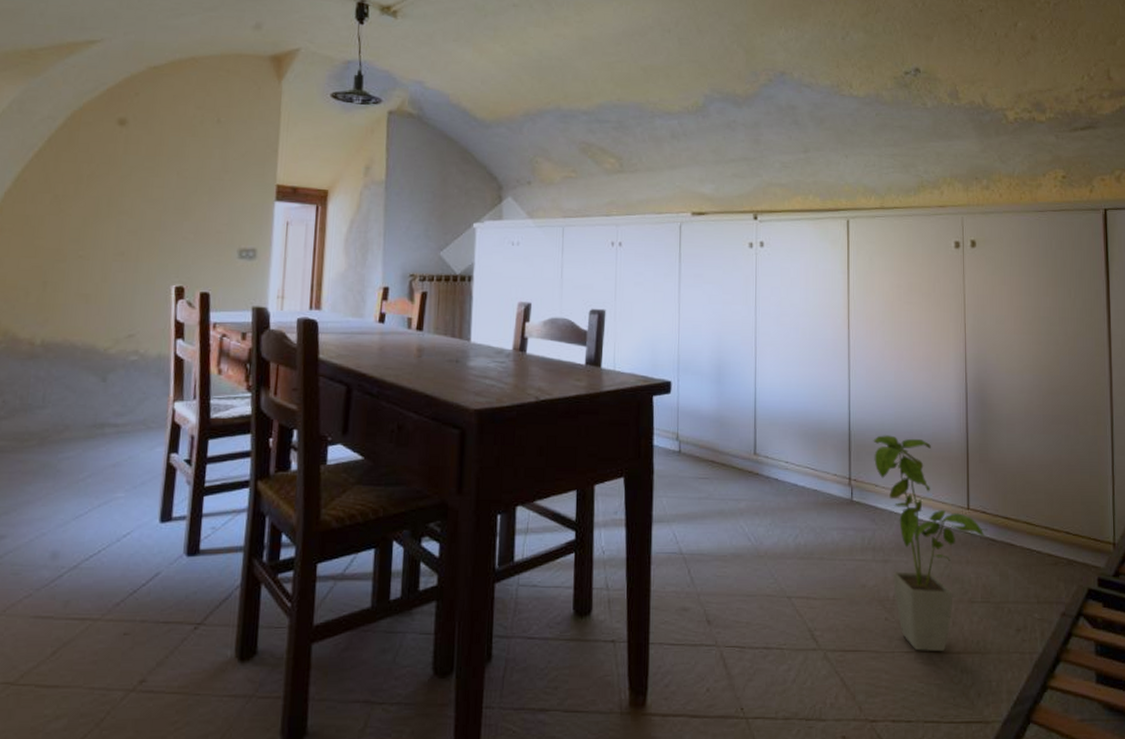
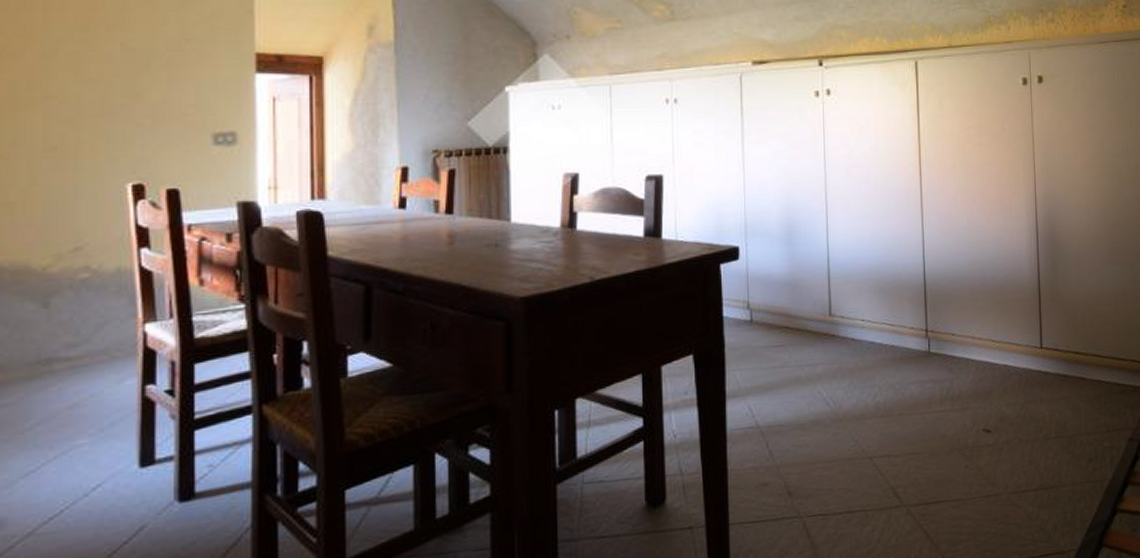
house plant: present [873,435,988,652] -> none [948,282,1060,494]

